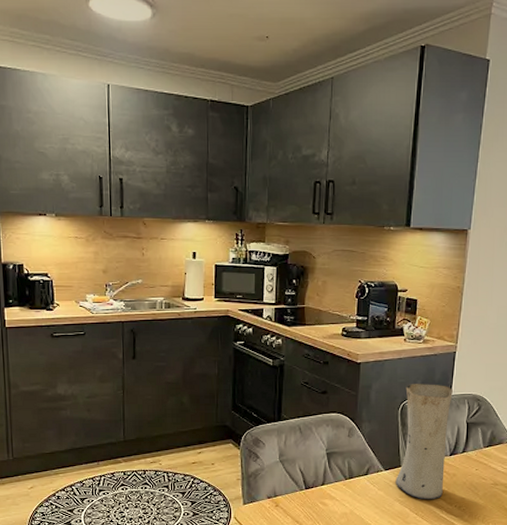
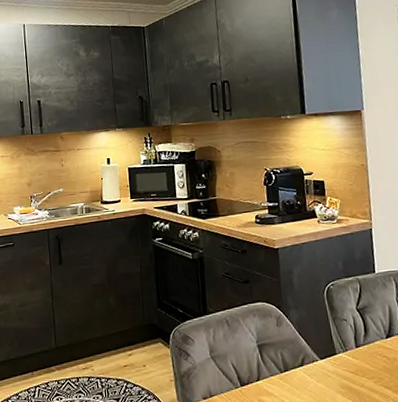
vase: present [395,384,453,500] -> none [327,263,386,390]

